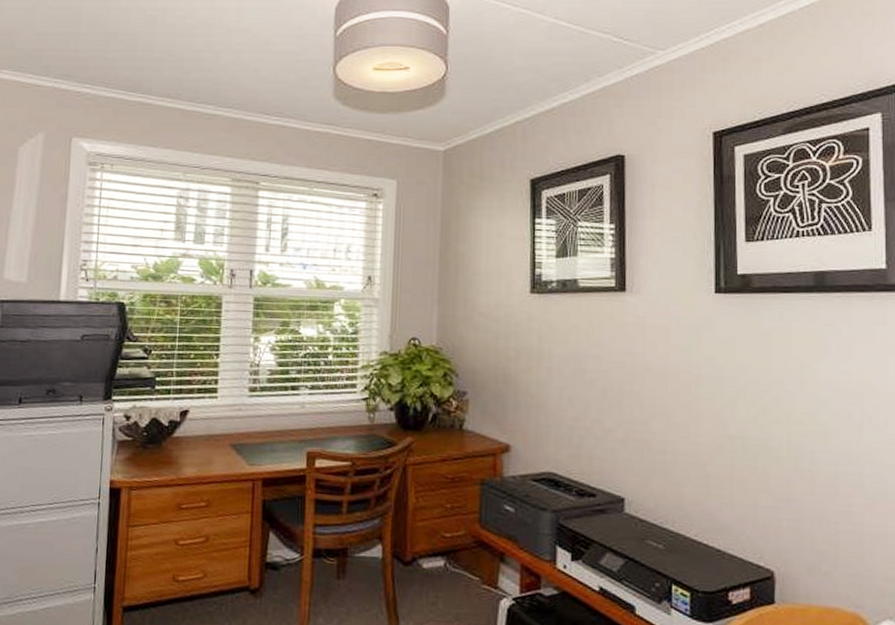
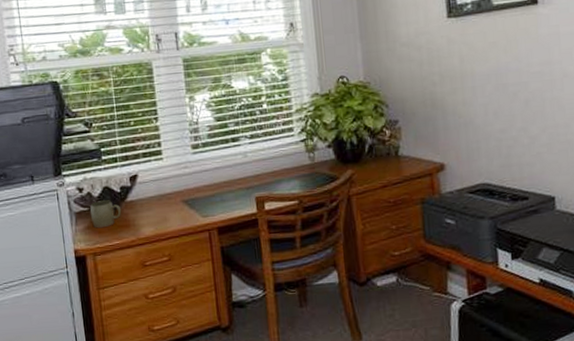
mug: none [133,432,165,462] -> present [90,200,121,229]

